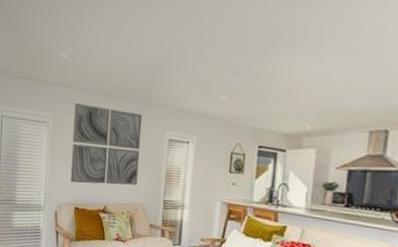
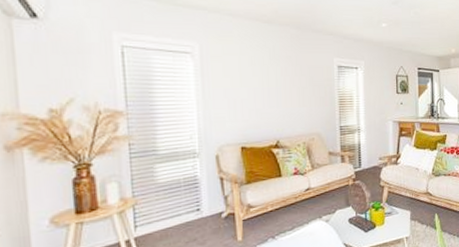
wall art: present [70,102,143,185] -> none [227,29,311,120]

